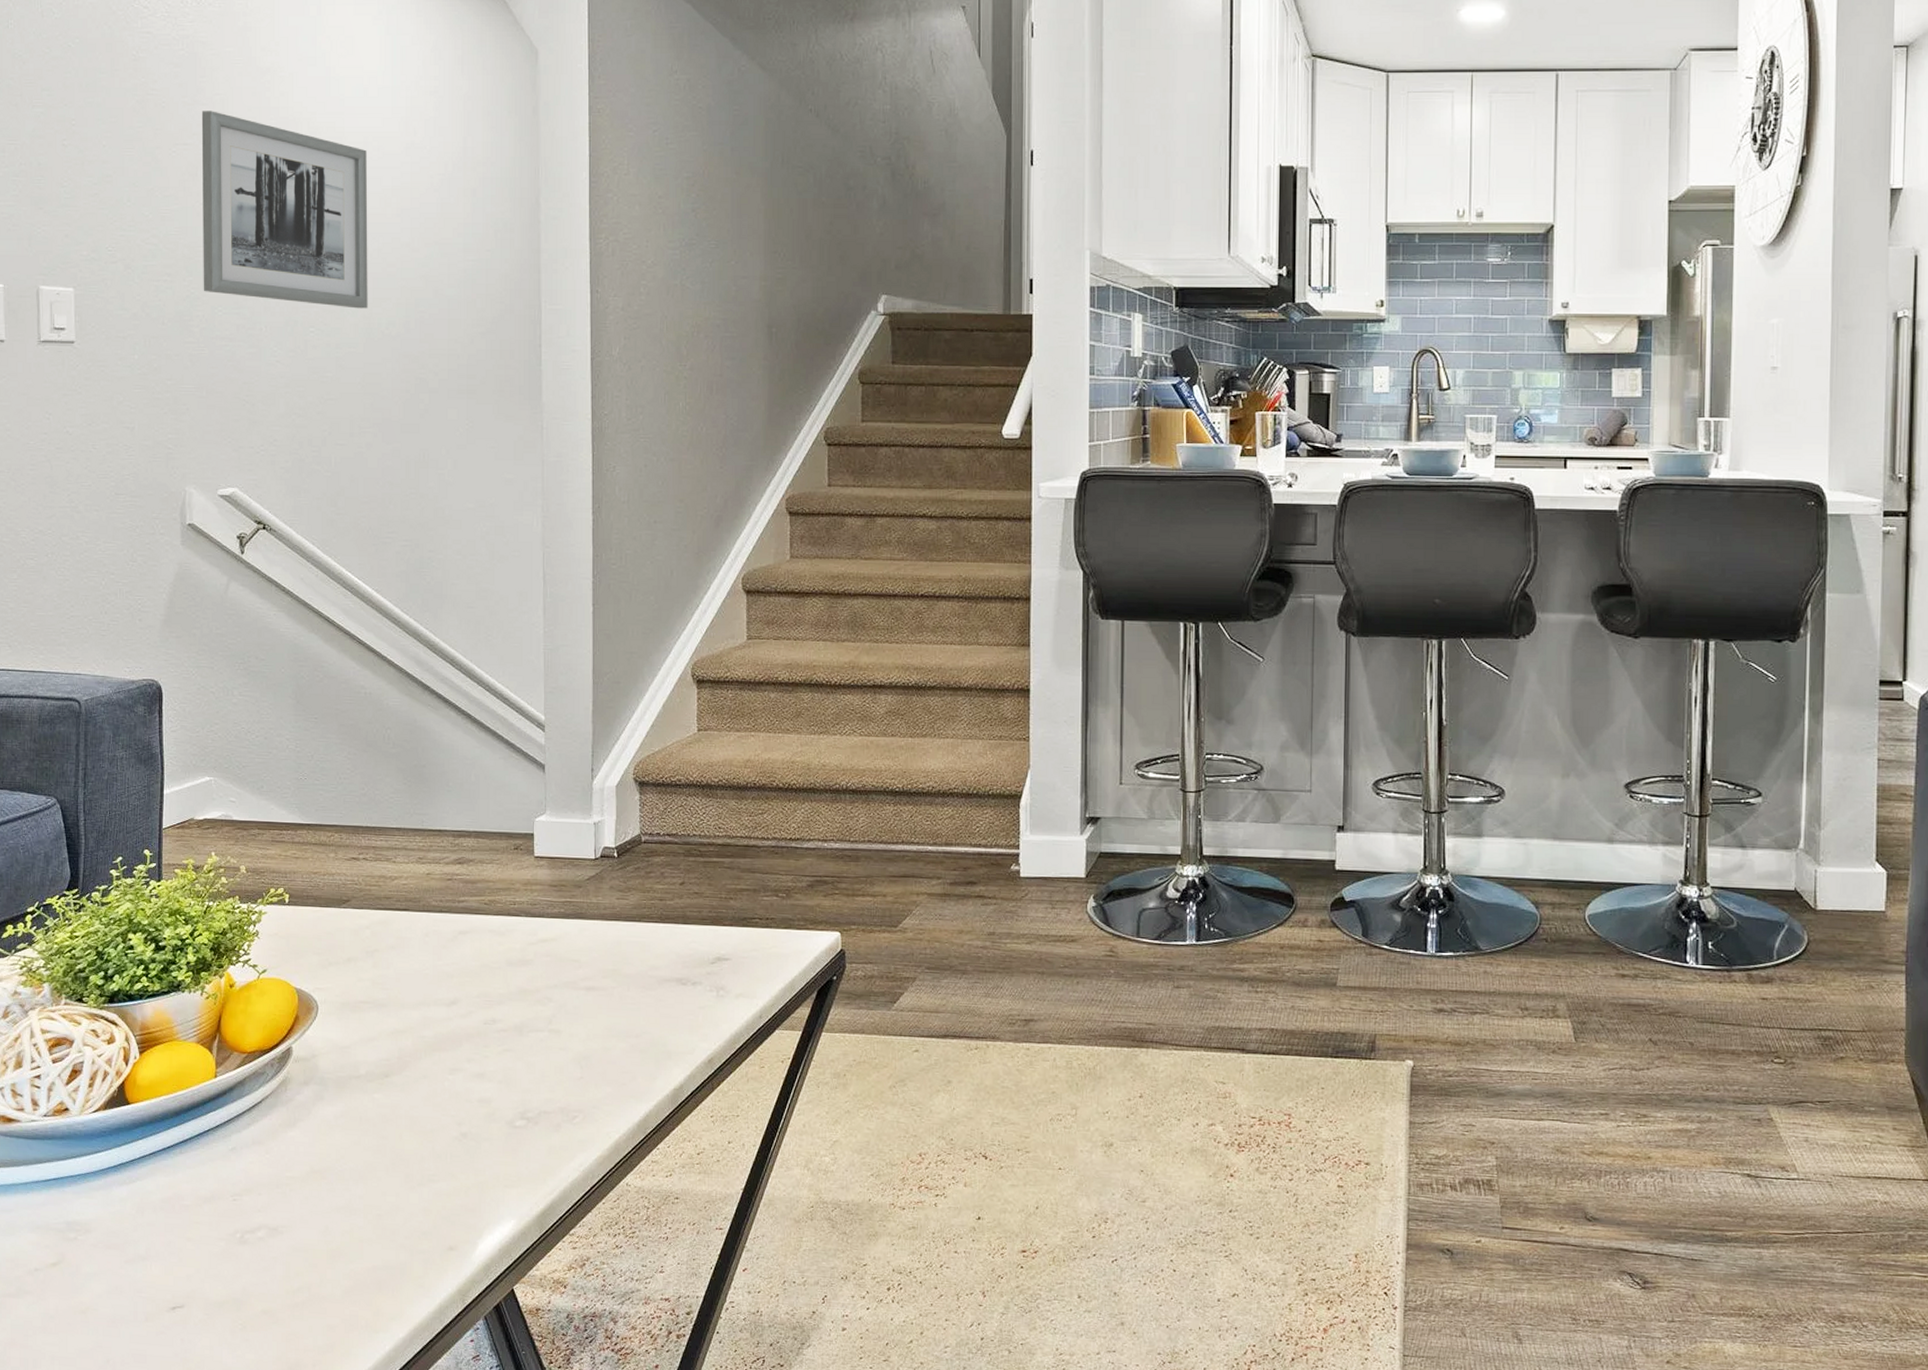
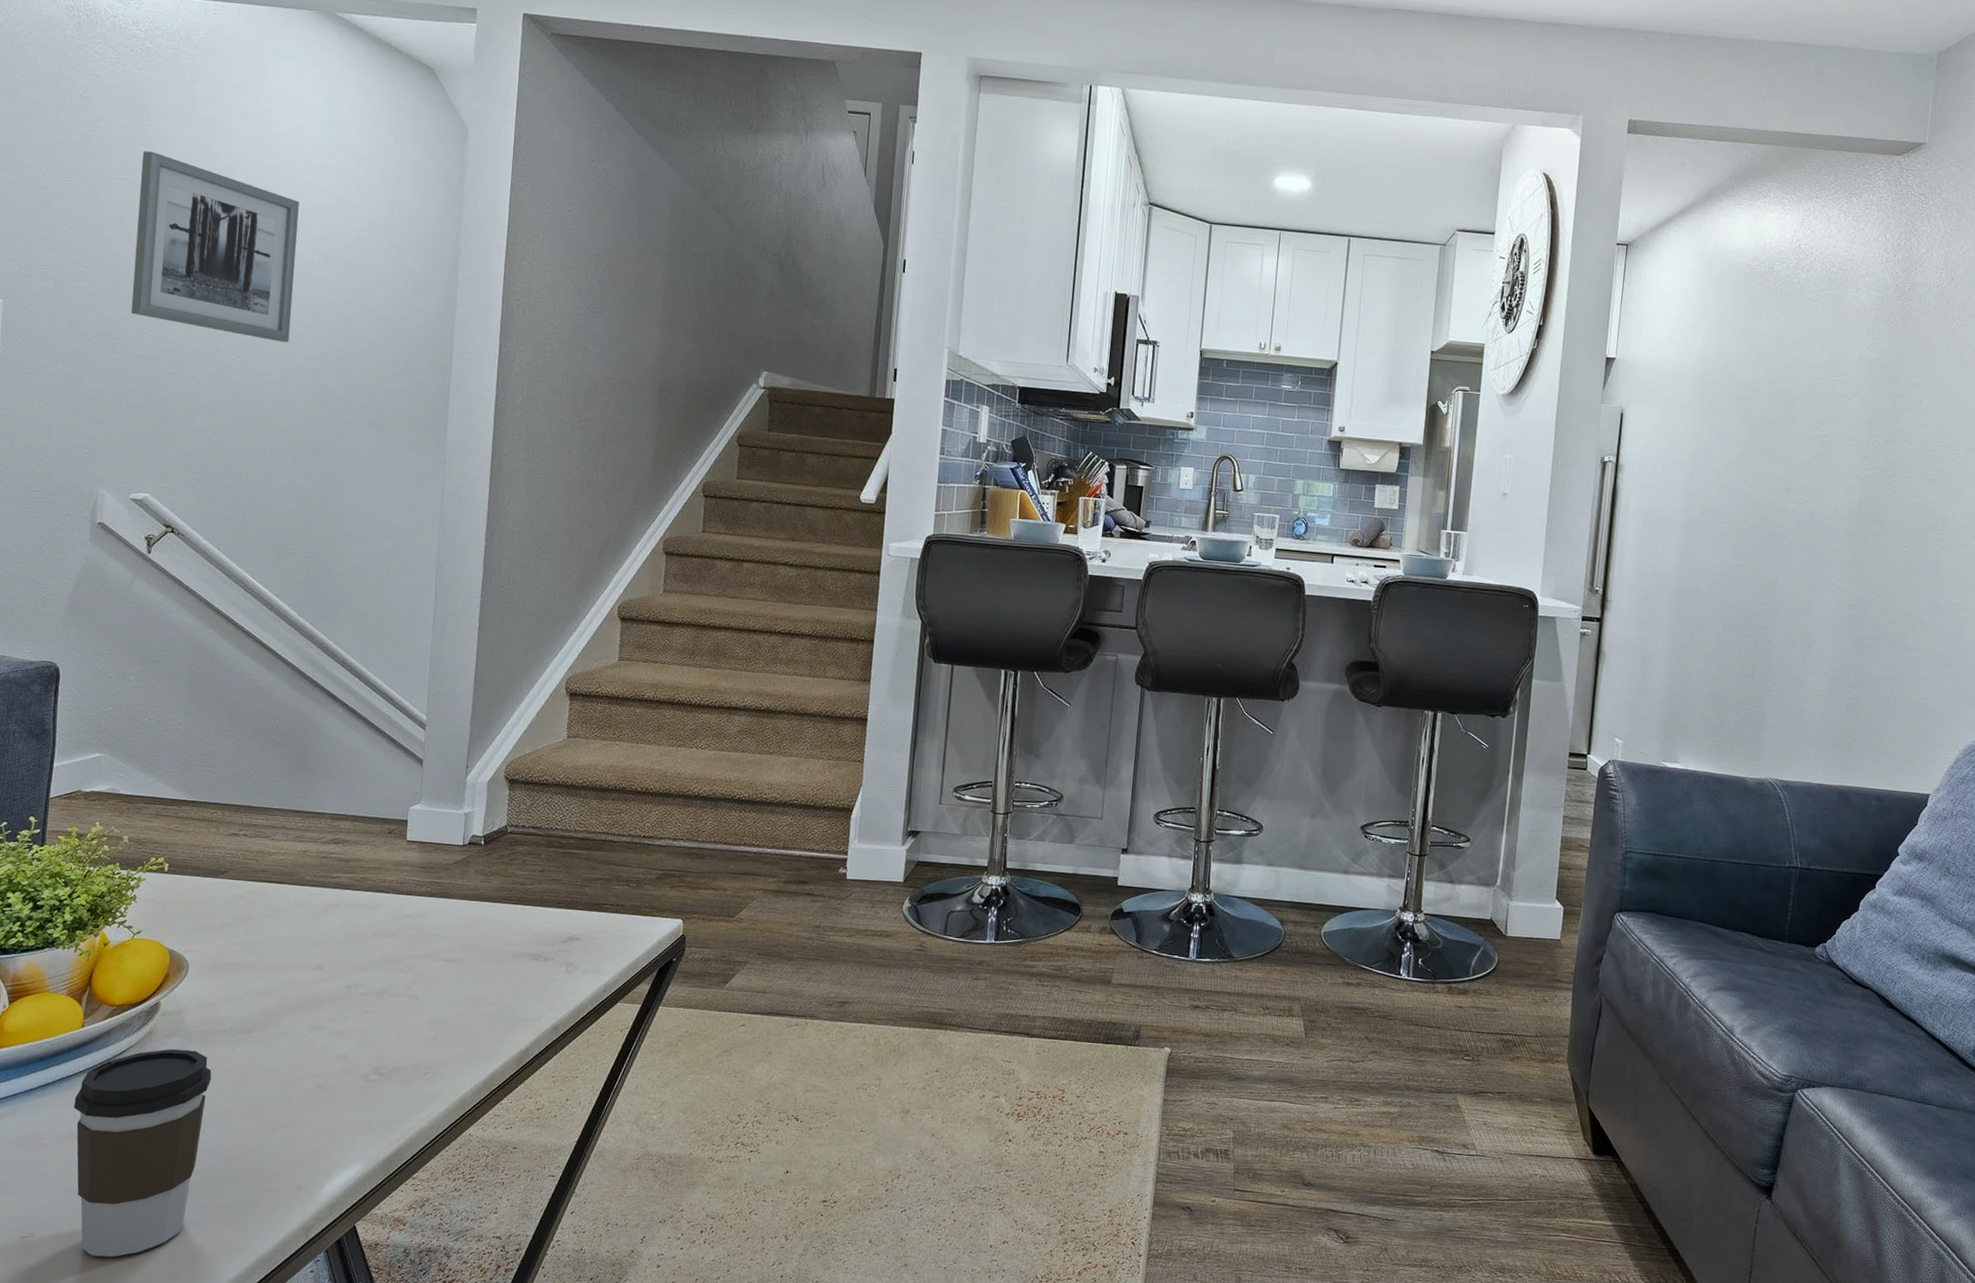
coffee cup: none [213,1098,352,1329] -> present [74,1049,212,1258]

